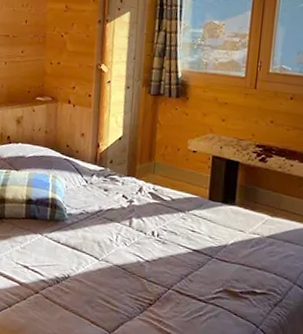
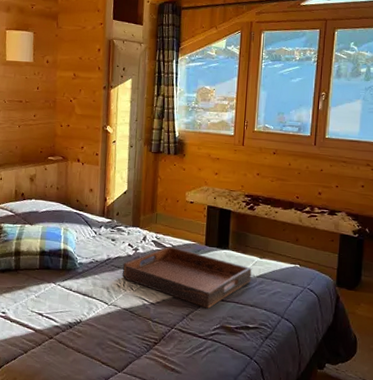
serving tray: none [115,199,261,270] -> present [122,246,252,309]

